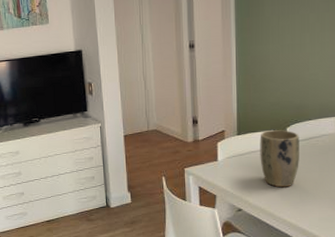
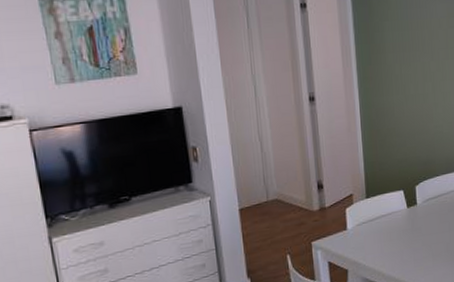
plant pot: present [260,130,299,188] -> none [389,188,430,253]

